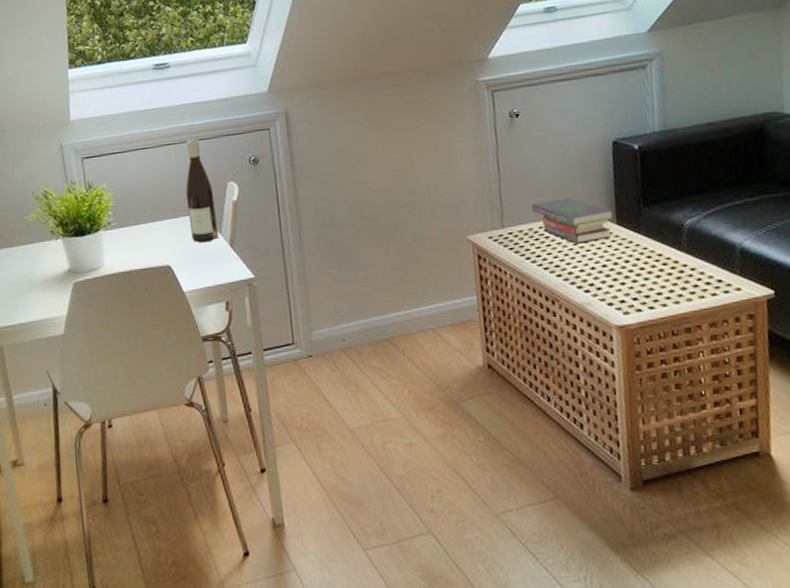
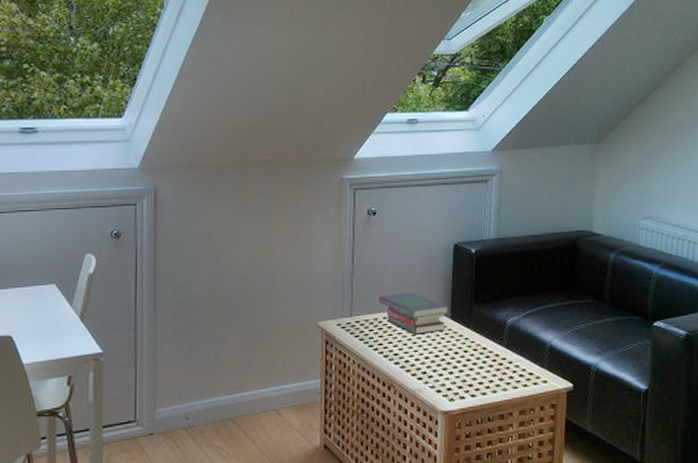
bottle: present [185,138,219,243] -> none [38,207,70,314]

